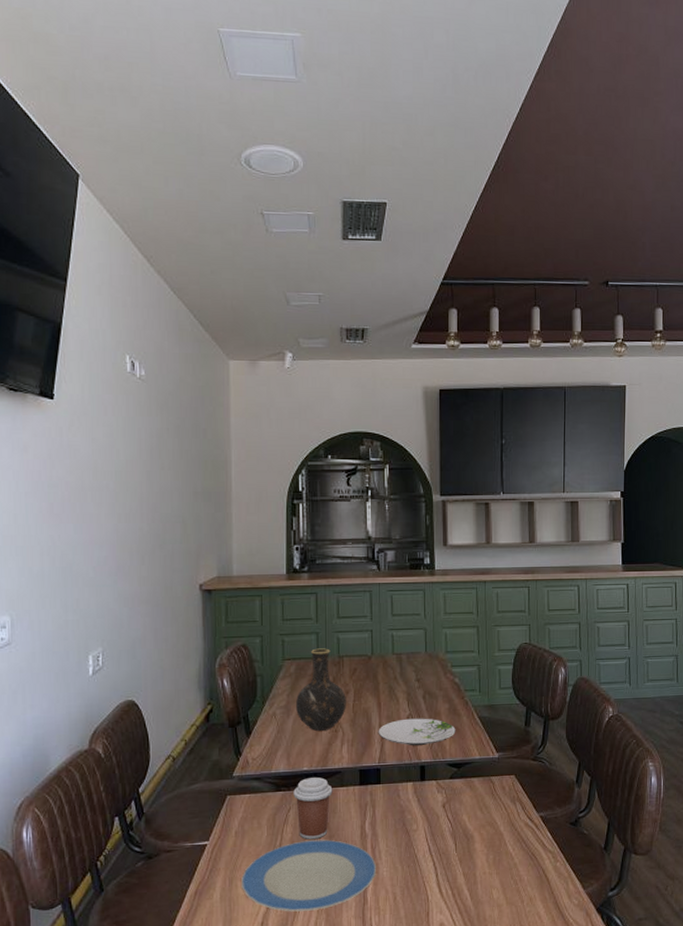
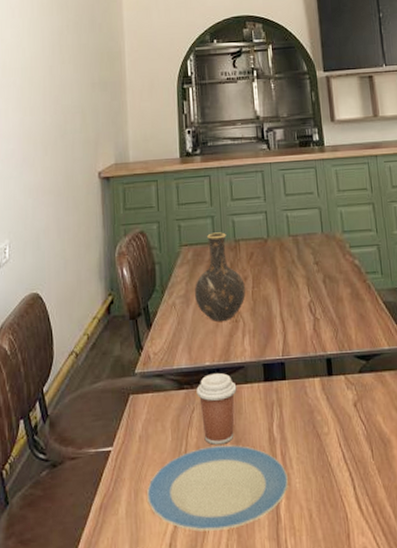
plate: present [378,718,456,746] -> none [279,304,361,337]

